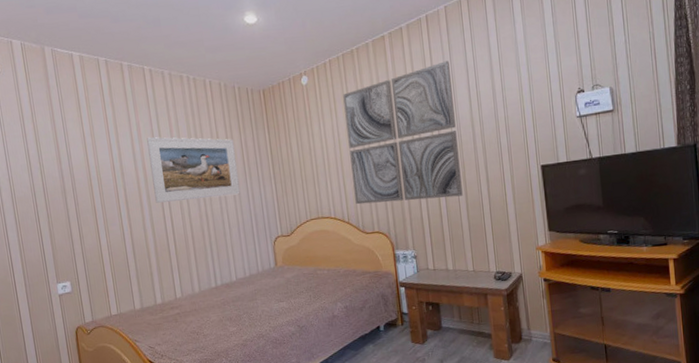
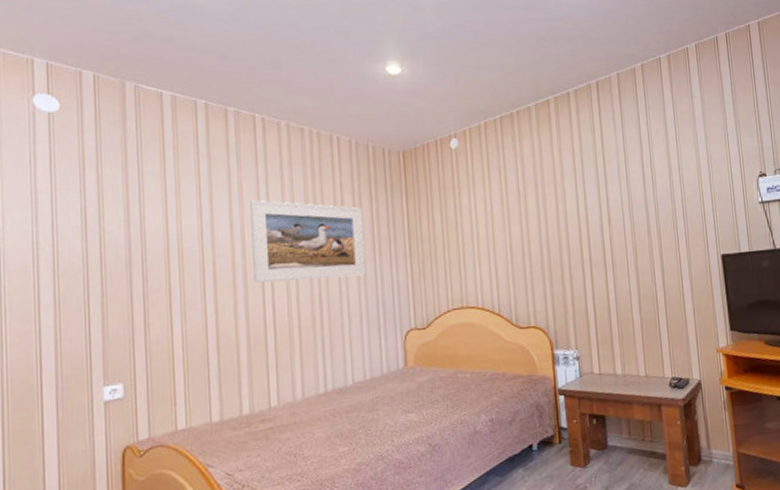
wall art: present [343,61,463,205] -> none [499,133,635,293]

